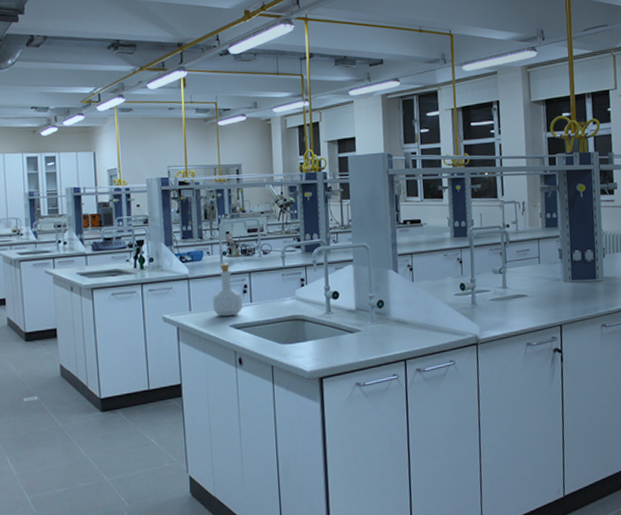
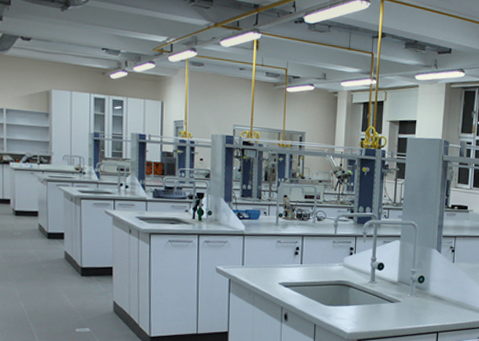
bottle: present [212,263,243,317] -> none [264,224,294,275]

